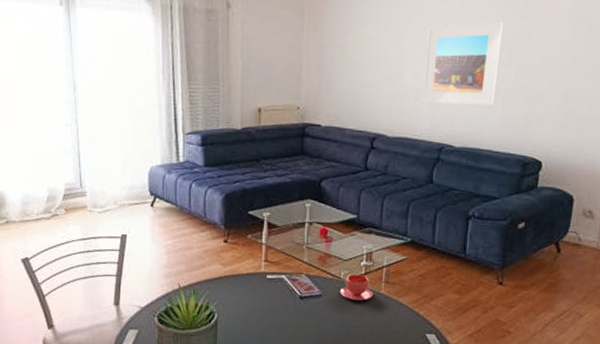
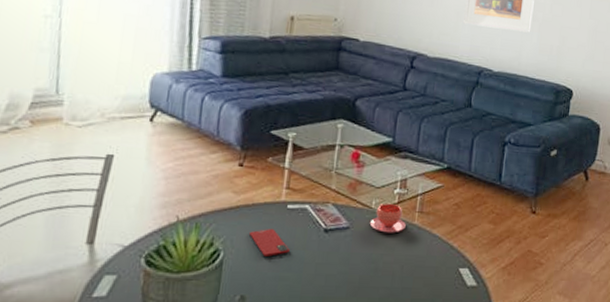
smartphone: none [236,295,271,319] -> present [248,229,290,257]

